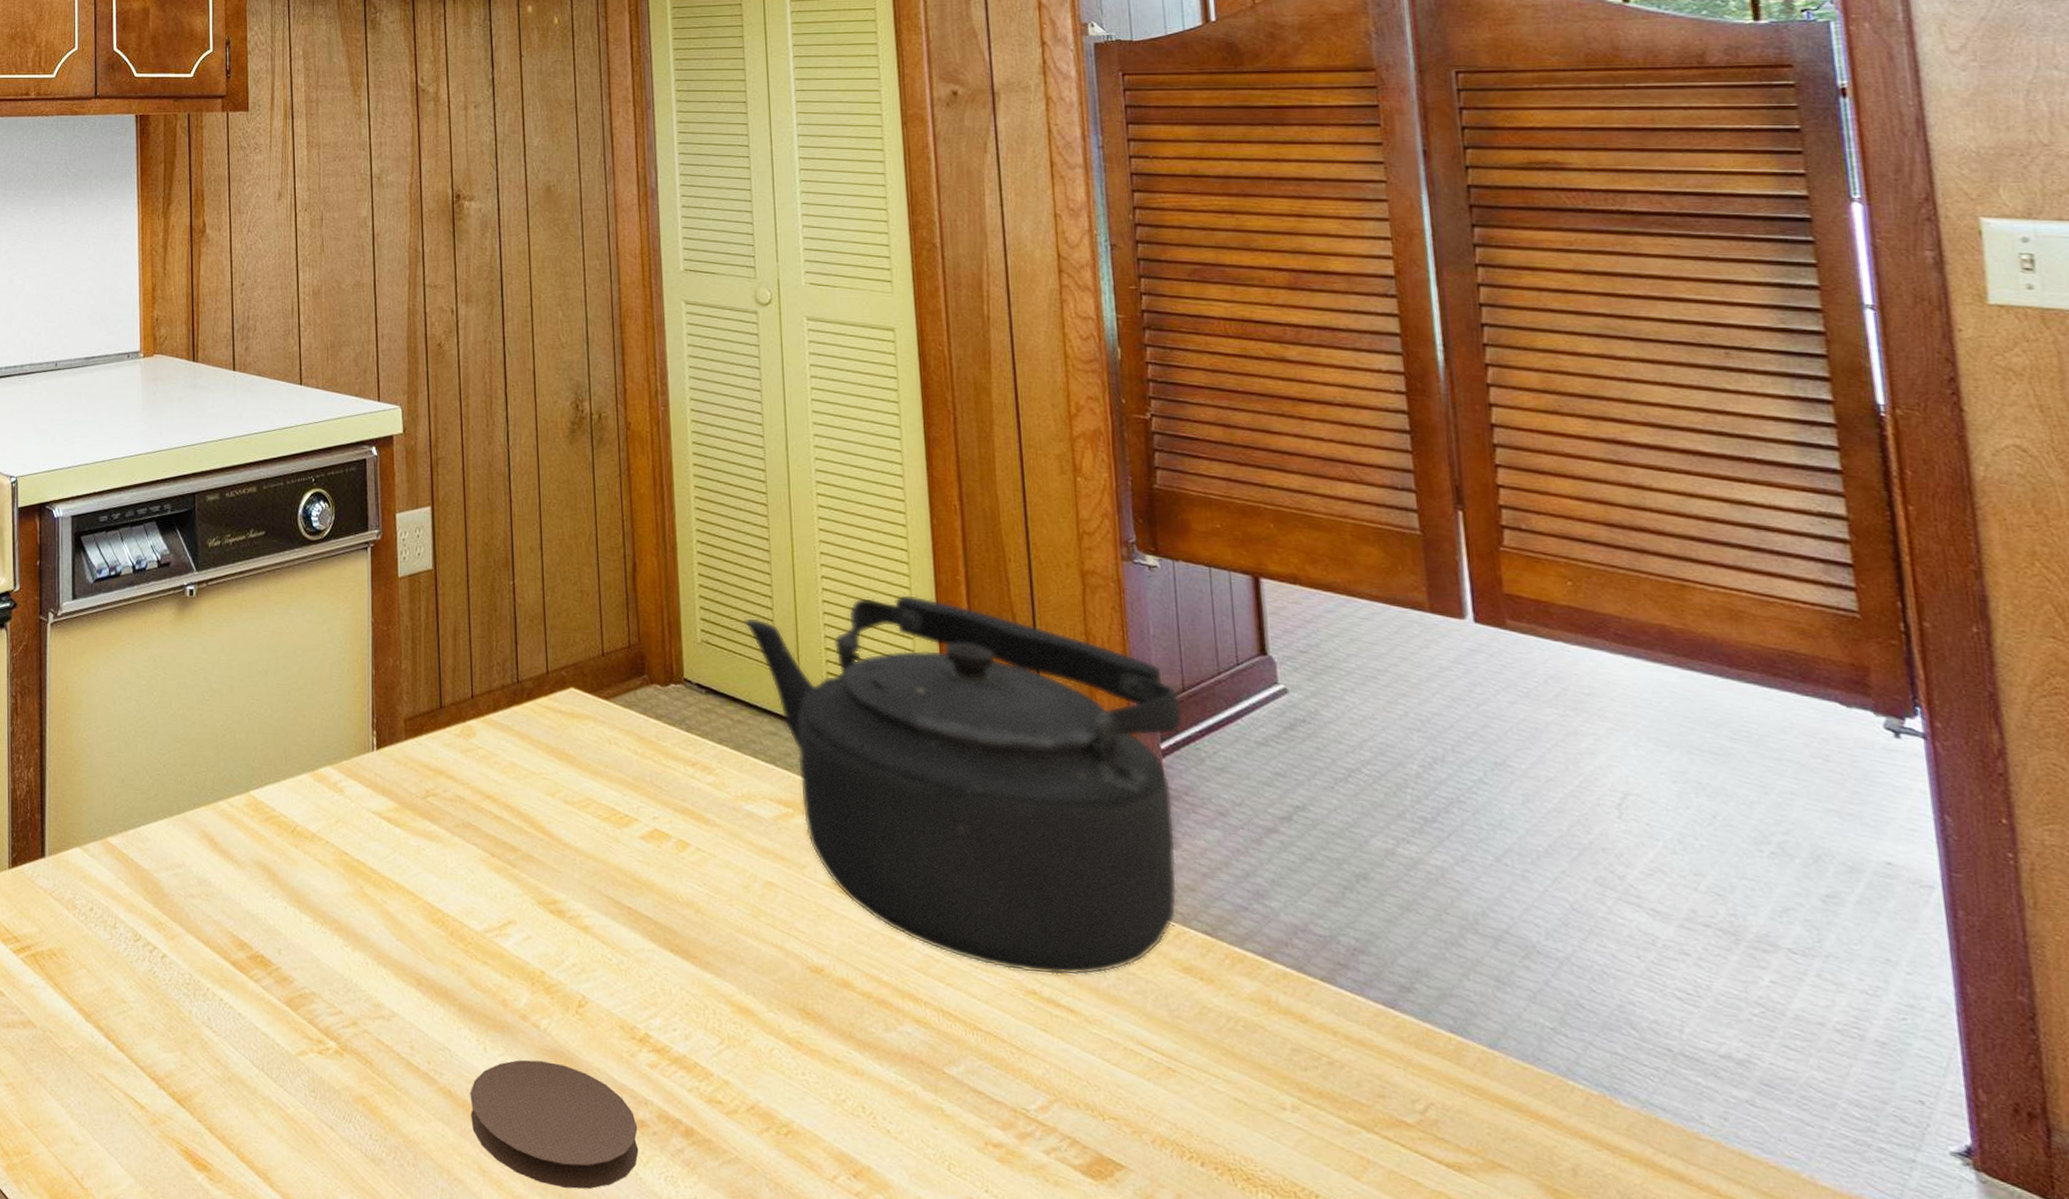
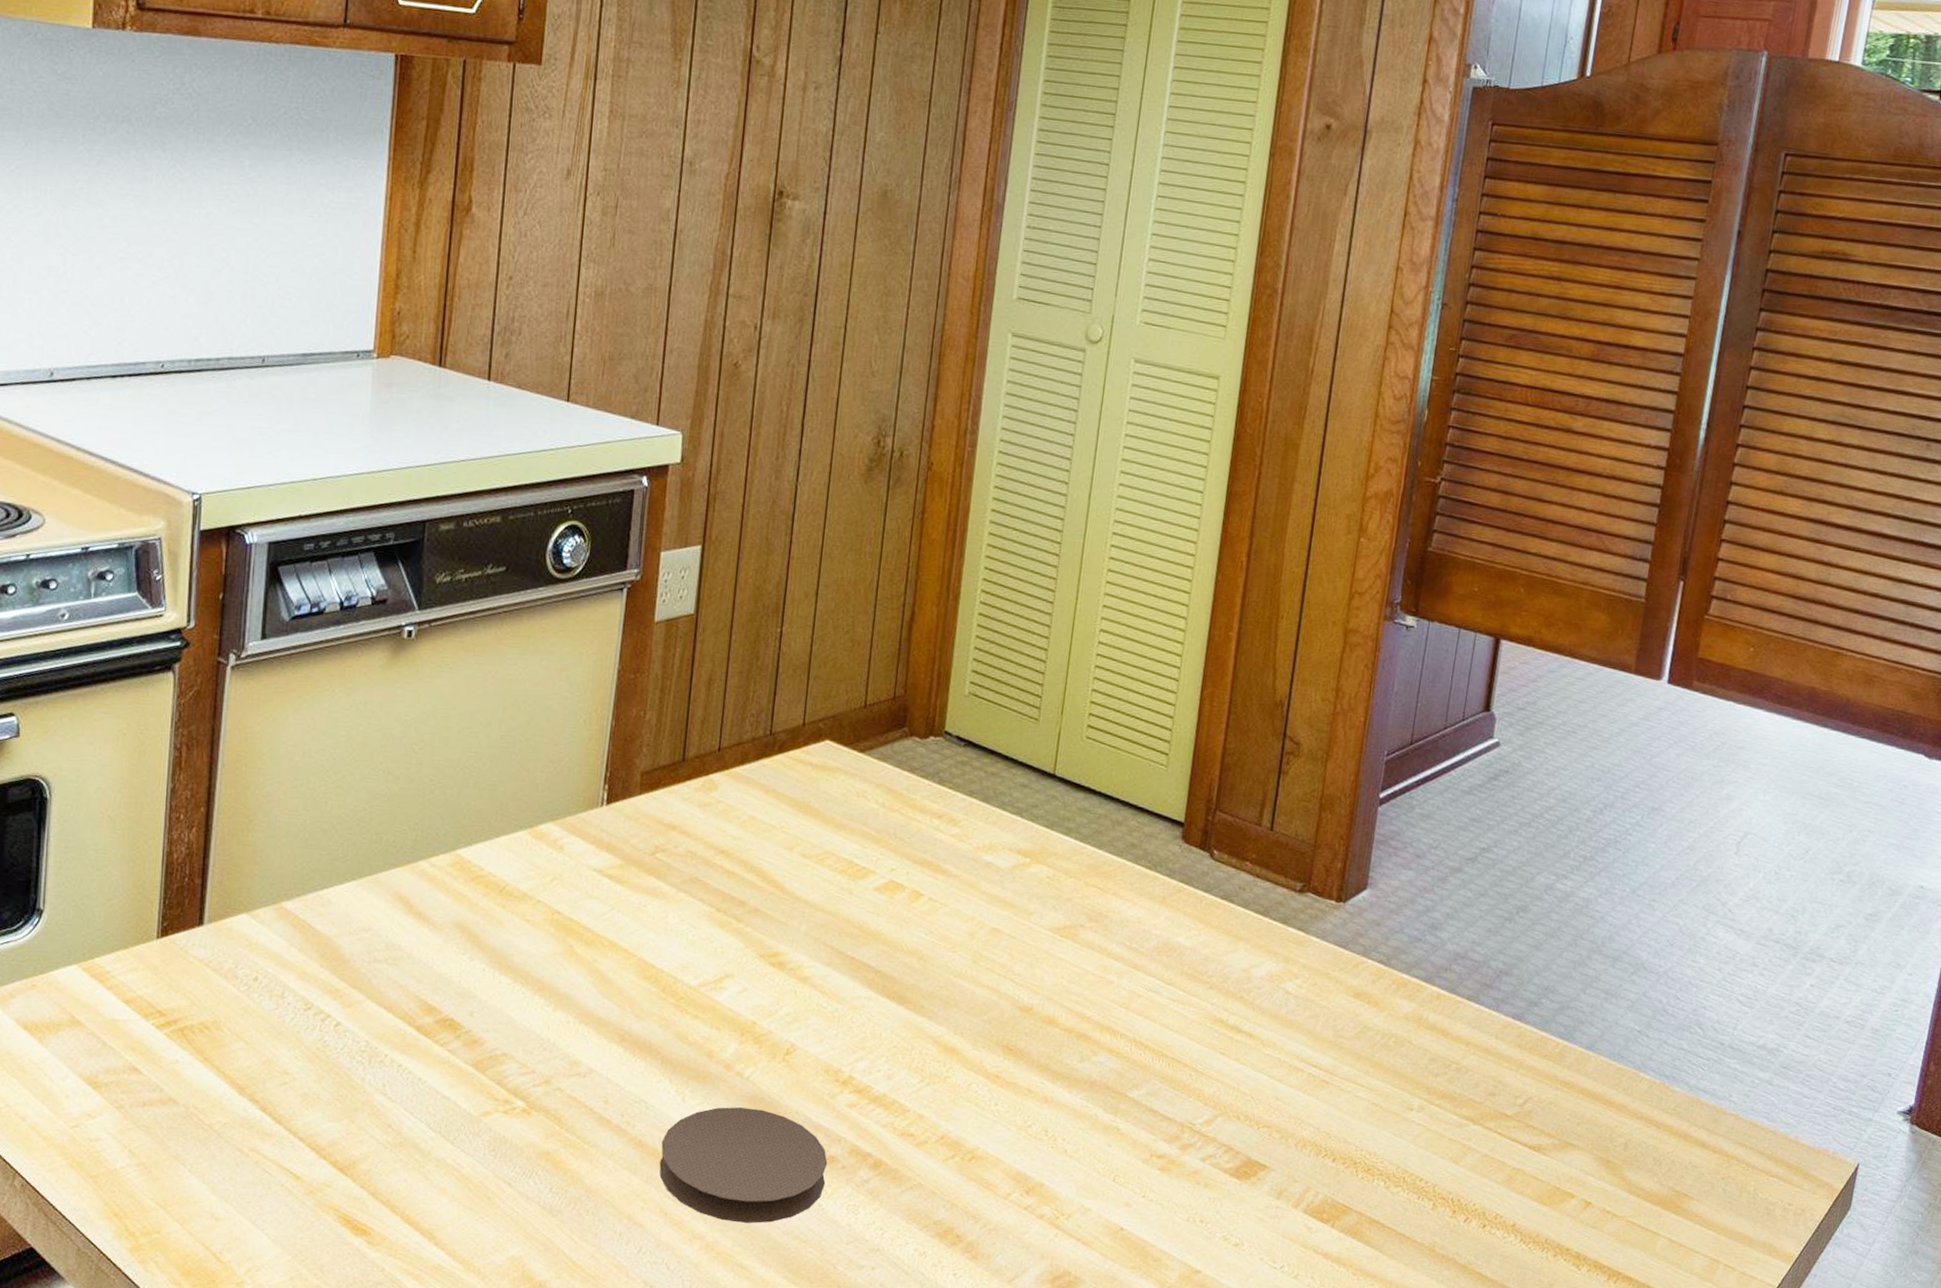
kettle: present [744,594,1183,976] -> none [1015,649,1407,1005]

